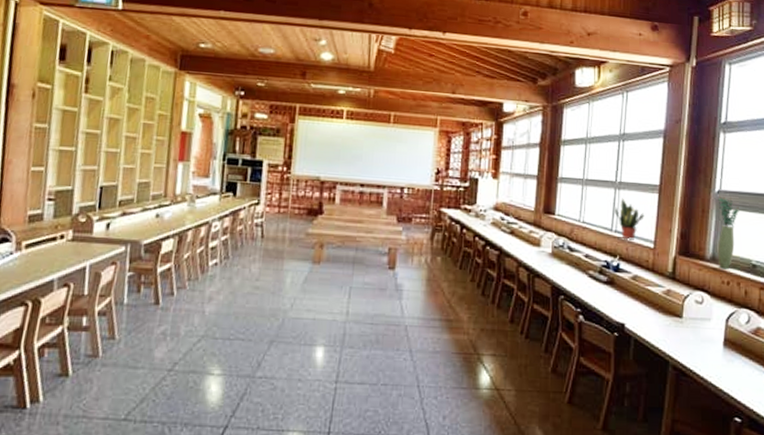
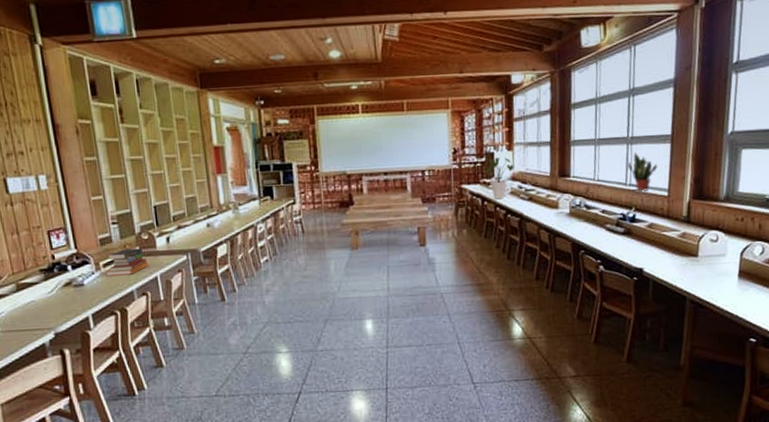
books: none [27,230,79,261] -> present [106,248,148,276]
house plant: none [467,184,497,229] -> present [485,157,513,199]
vase: present [717,196,739,270] -> none [731,136,753,207]

